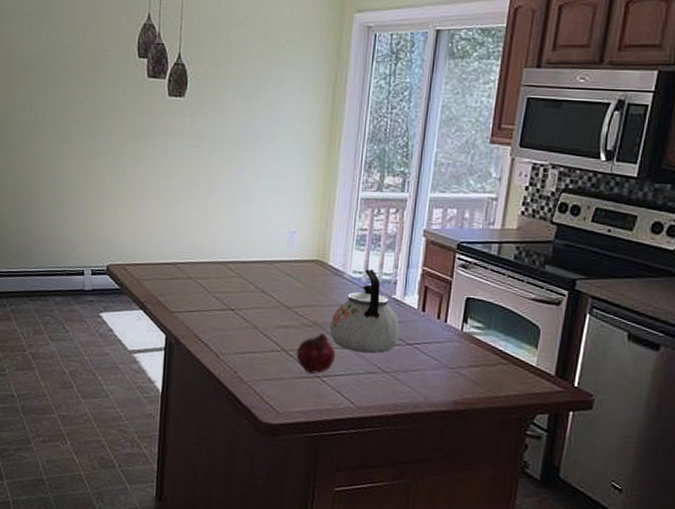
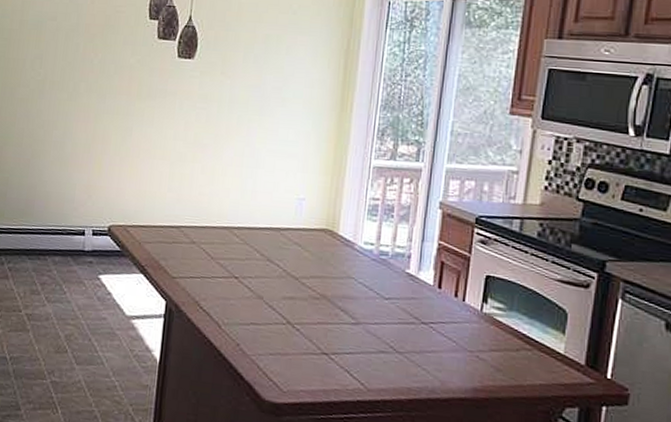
fruit: present [296,333,336,374] -> none [302,307,345,351]
kettle: present [329,269,400,354] -> none [338,241,414,332]

